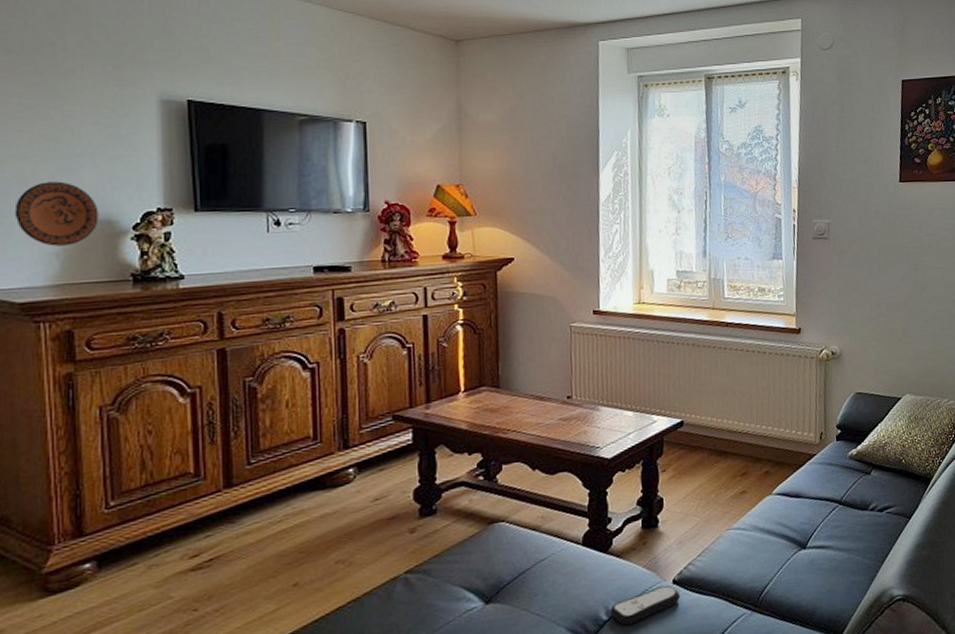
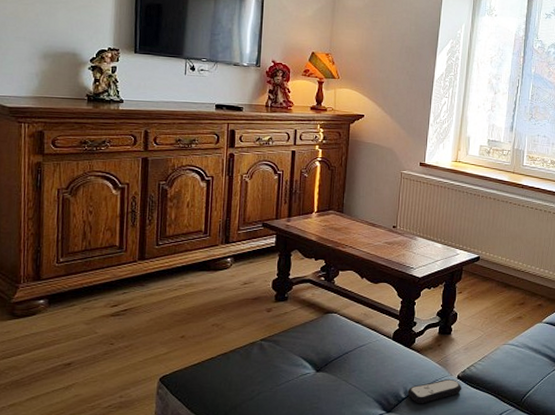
decorative plate: present [14,181,99,246] -> none [10,19,68,69]

